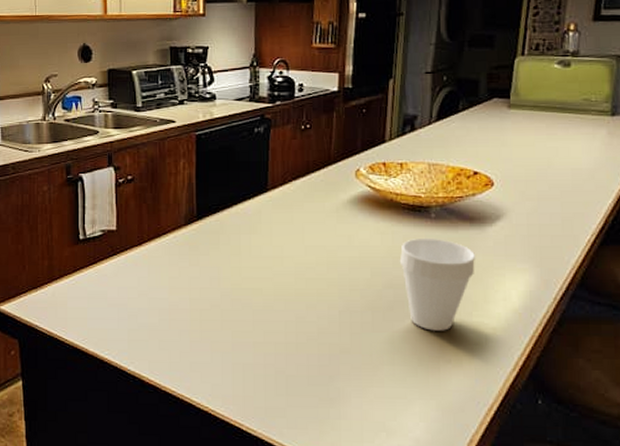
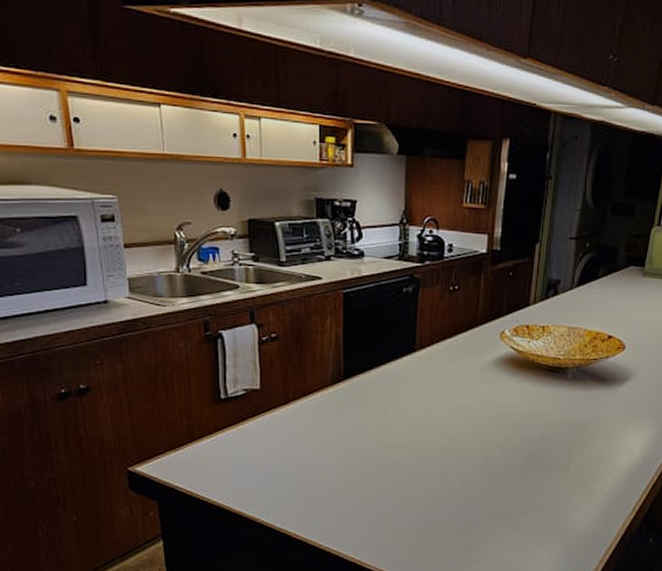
cup: present [399,239,475,331] -> none [537,398,605,482]

